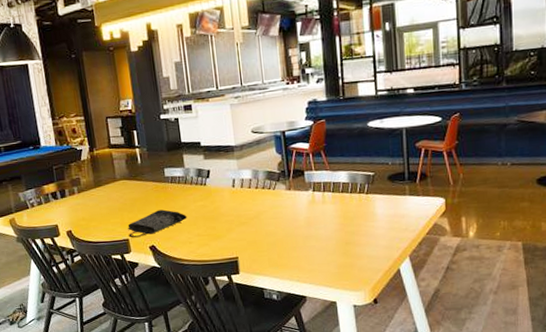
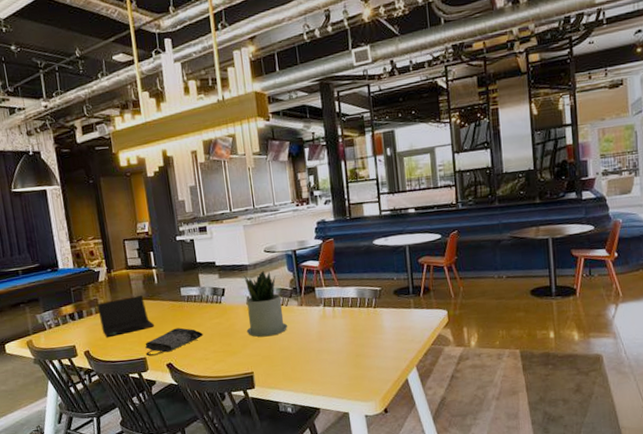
laptop: none [79,176,138,217] -> present [97,296,155,337]
planter: none [230,151,275,222] -> present [244,270,288,337]

